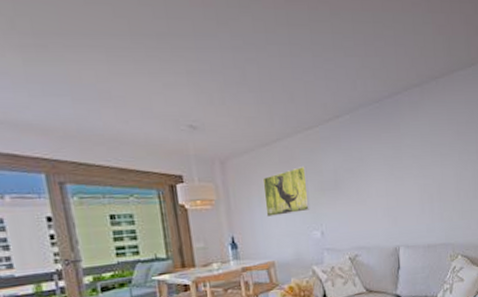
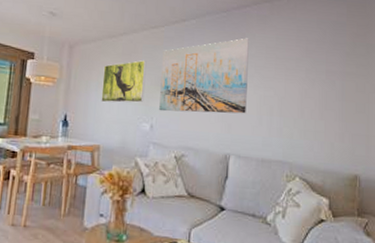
wall art: none [321,128,409,216] -> present [159,38,249,114]

